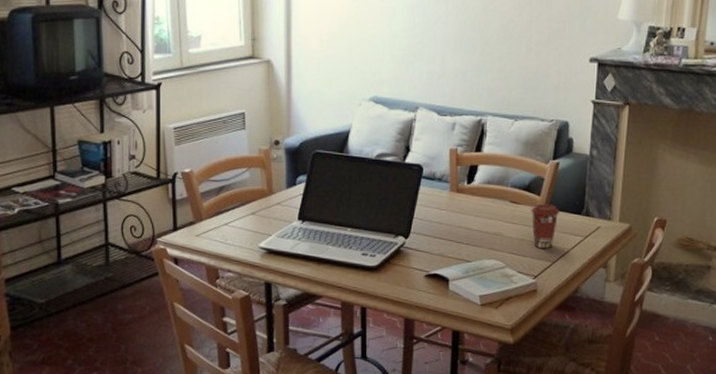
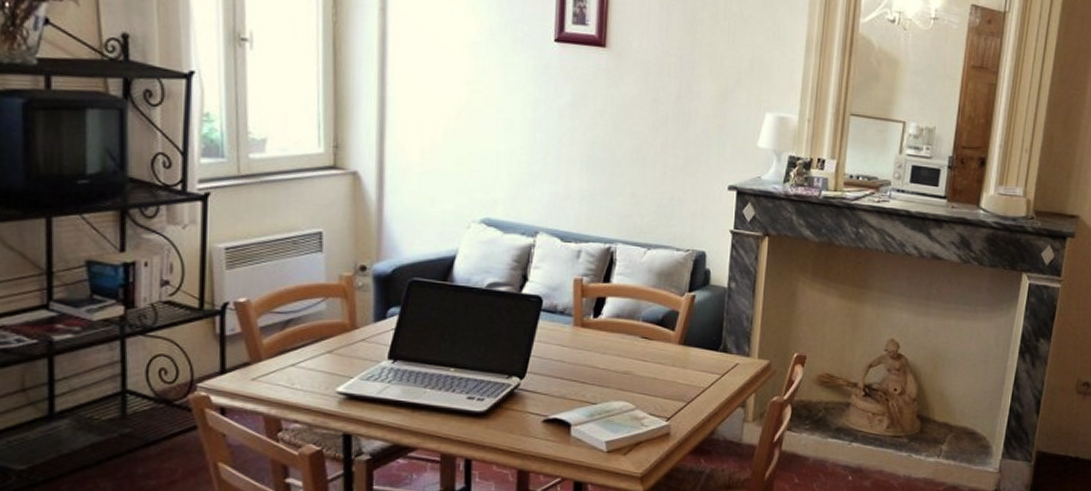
coffee cup: present [531,204,559,248] -> none [664,340,695,387]

